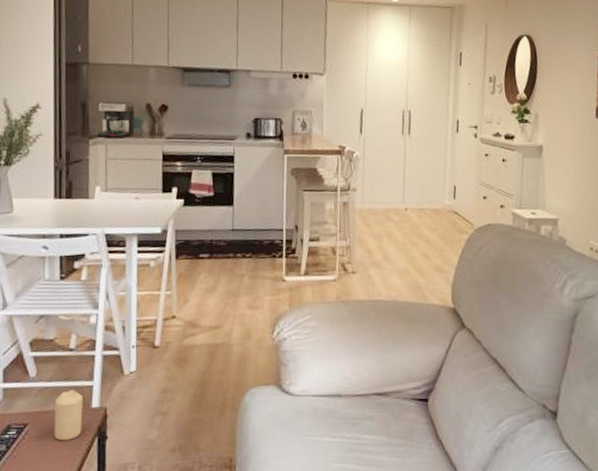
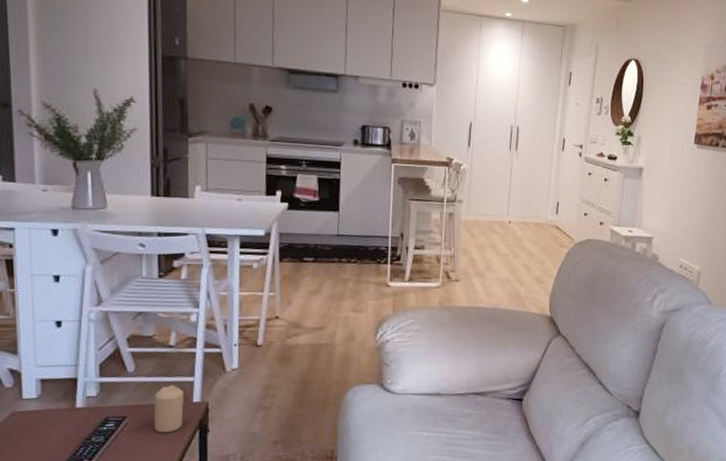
coffee maker: present [96,101,135,139] -> none [195,99,237,138]

